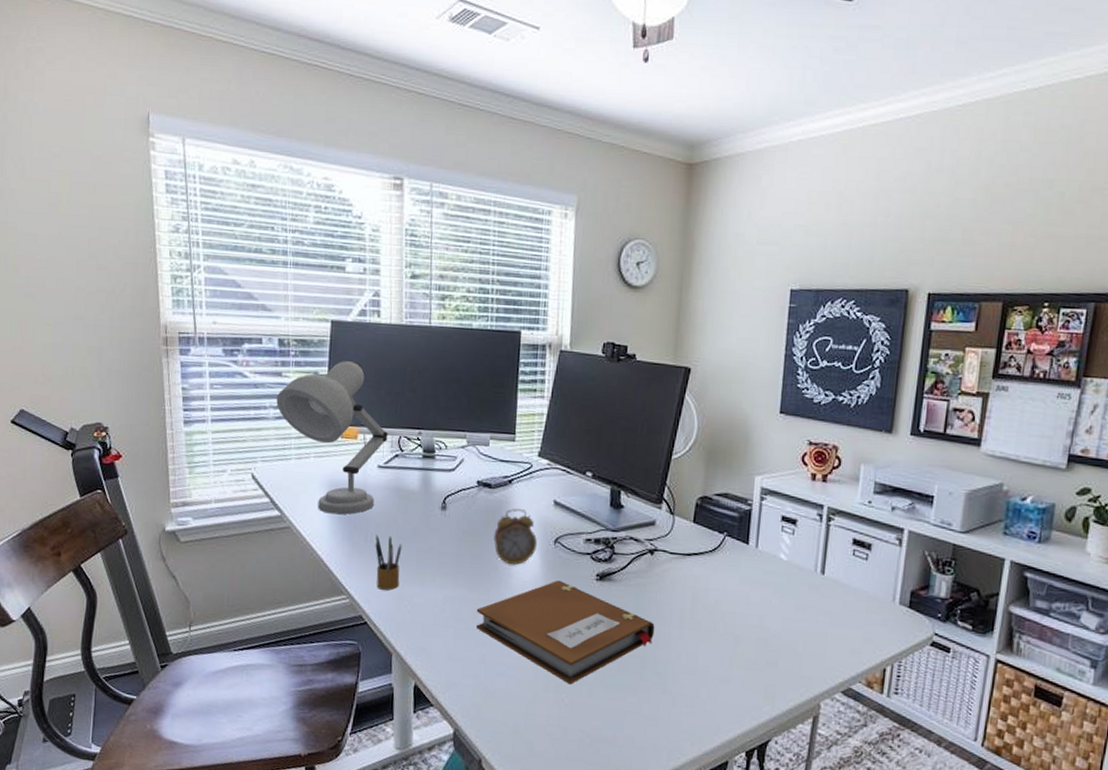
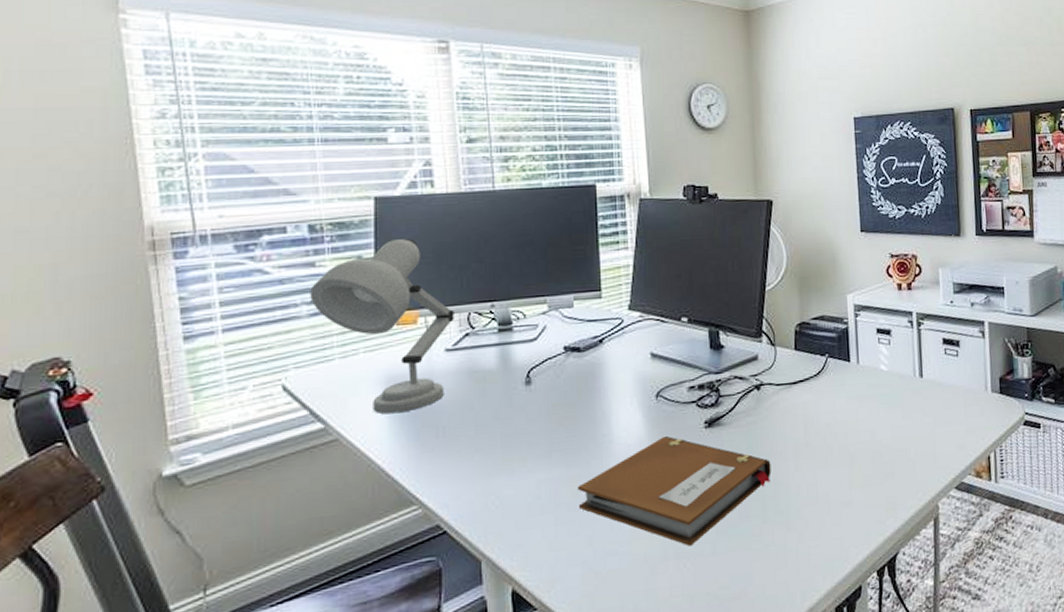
pencil box: present [375,534,402,591] -> none [449,425,483,490]
alarm clock: present [494,508,538,565] -> none [589,368,638,430]

